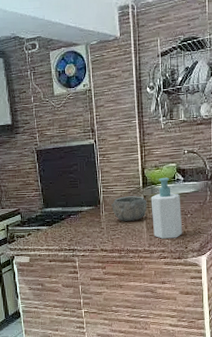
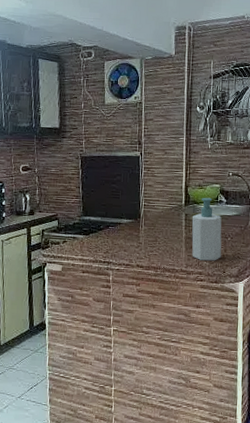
bowl: present [111,196,147,221] -> none [151,212,188,239]

